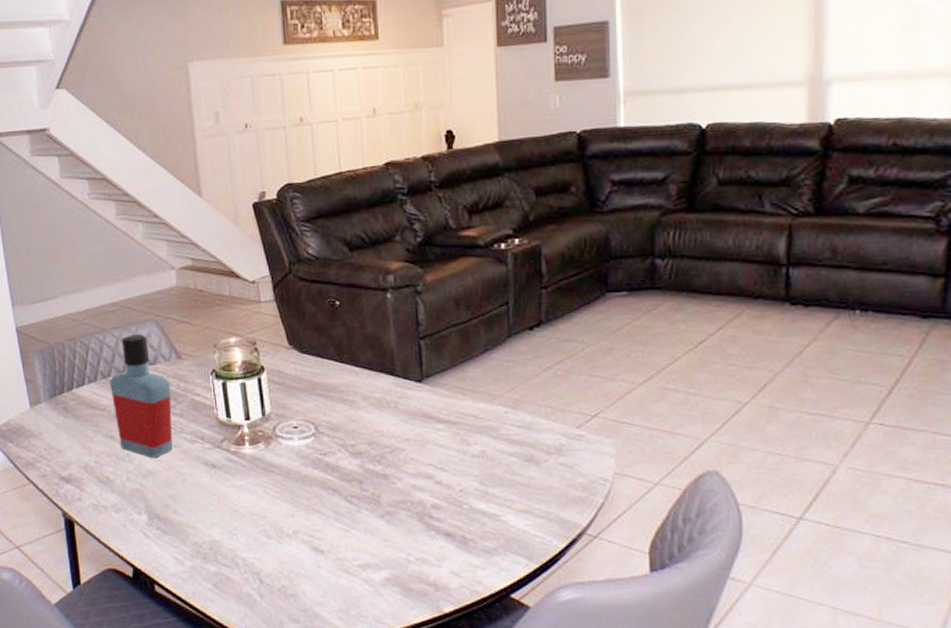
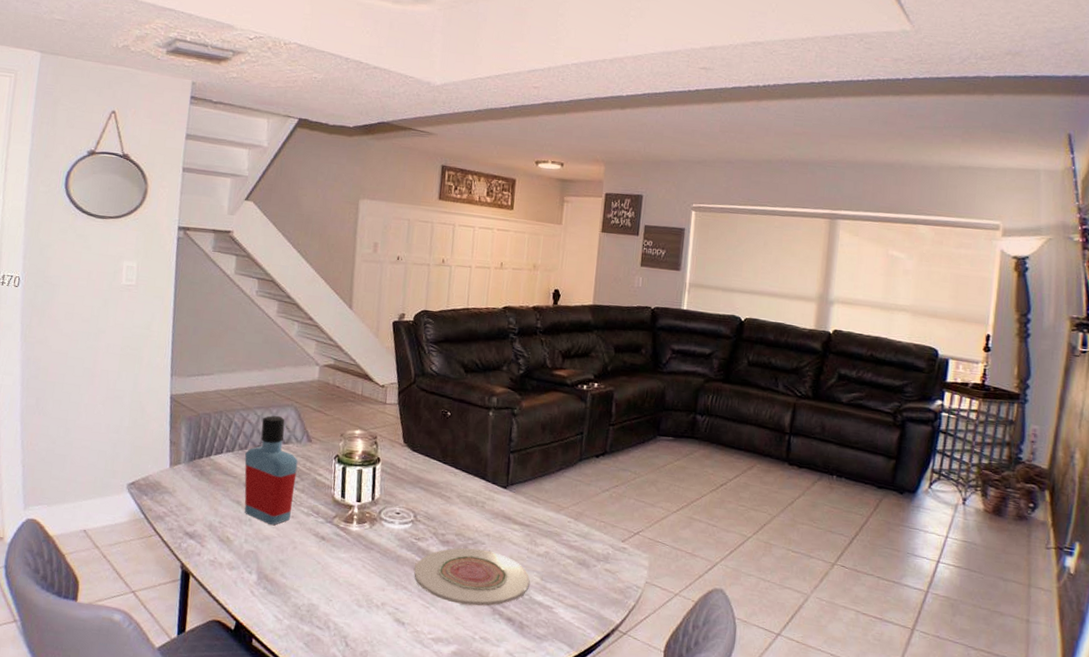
plate: none [325,457,467,523] -> present [414,548,530,607]

